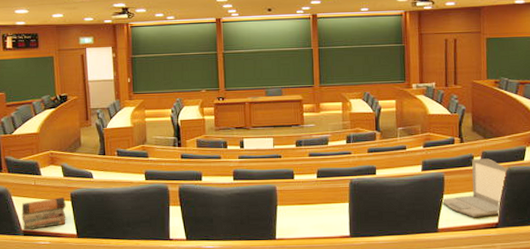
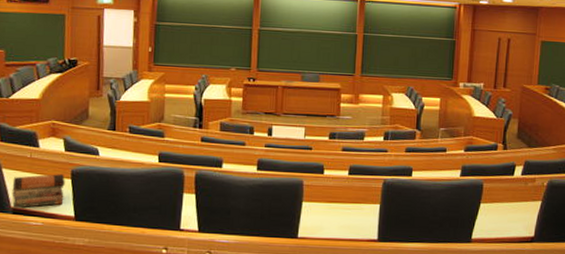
laptop: present [440,158,510,217] -> none [476,168,551,230]

